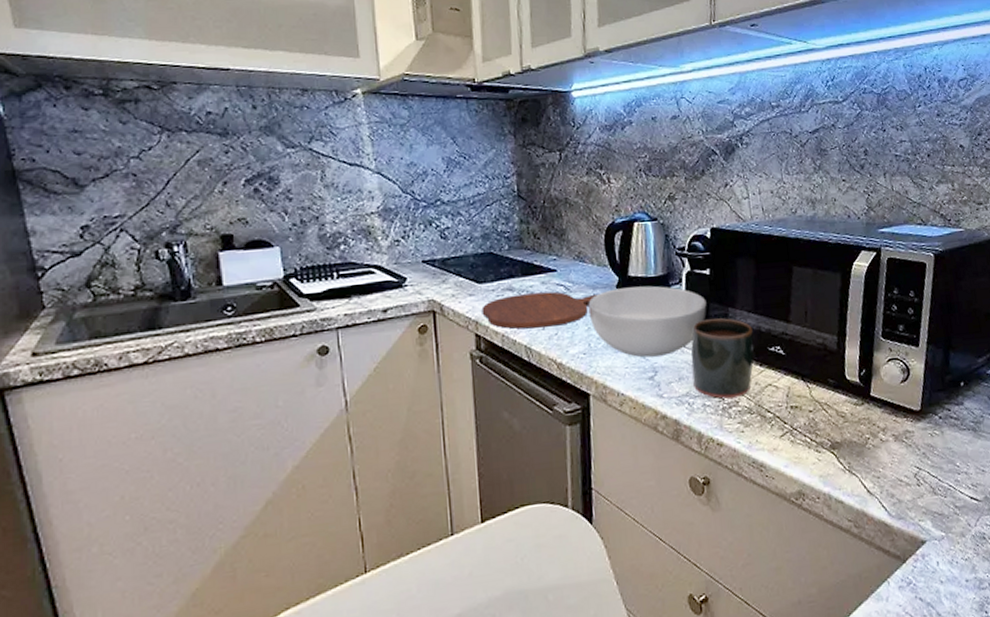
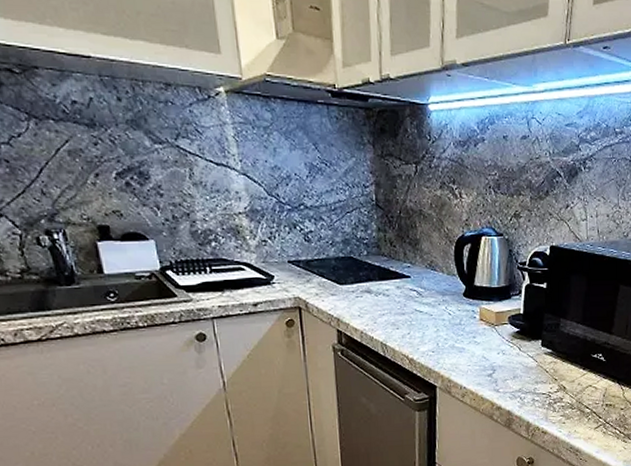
cutting board: present [481,291,598,329] -> none [342,296,446,327]
bowl: present [588,285,707,358] -> none [437,295,542,358]
mug: present [691,318,755,399] -> none [525,327,580,395]

